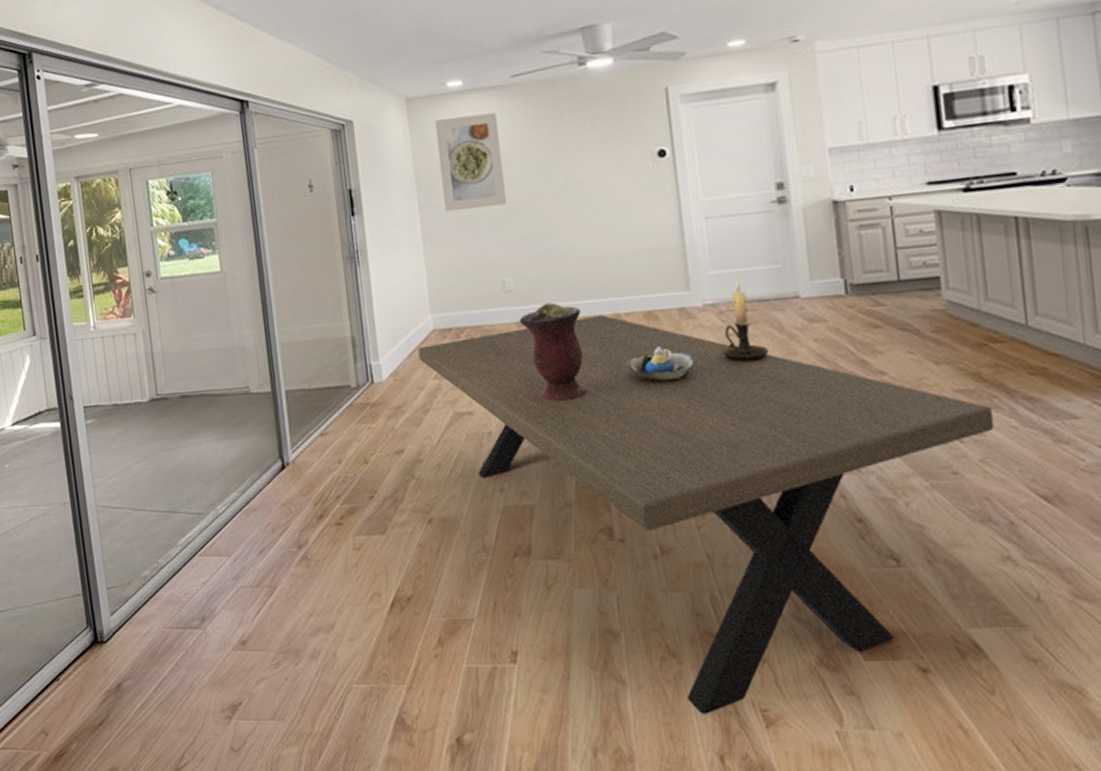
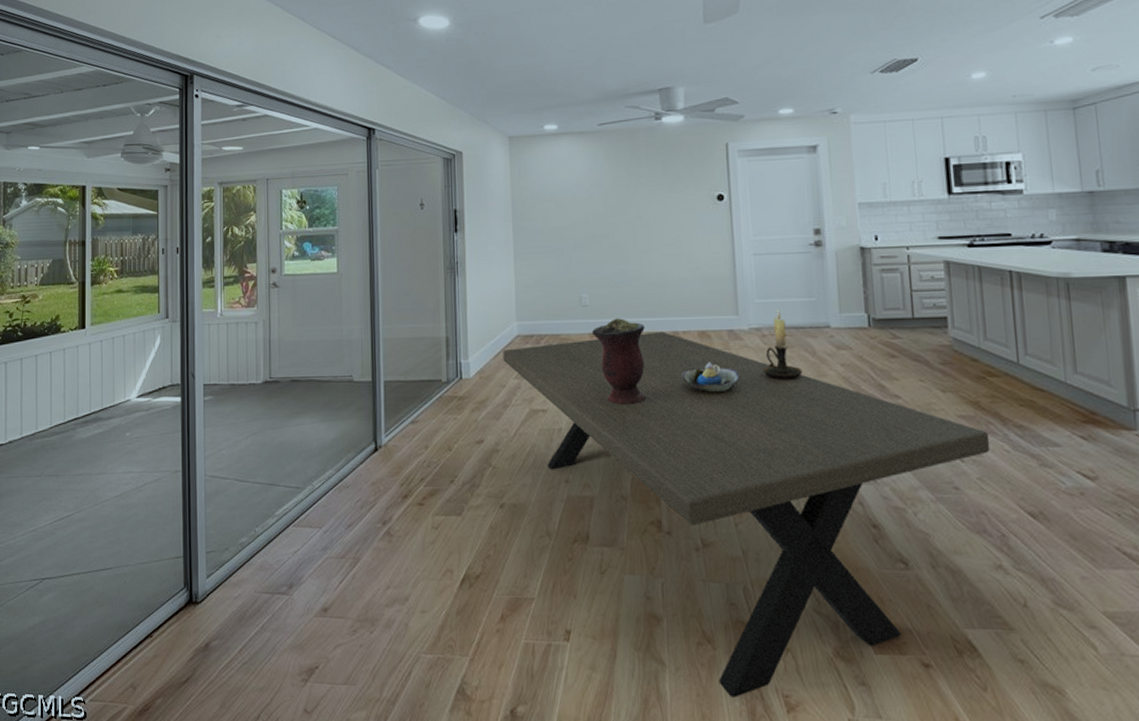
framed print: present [435,112,508,212] -> none [532,153,589,235]

